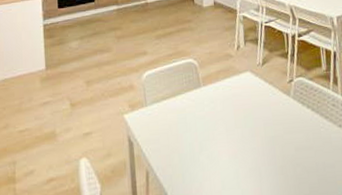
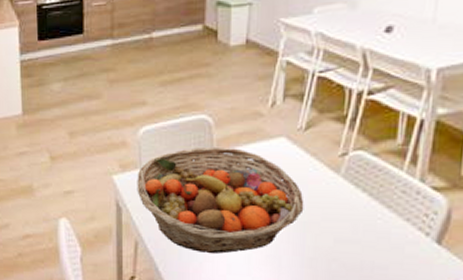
fruit basket: none [143,83,271,174] -> present [137,146,304,254]

